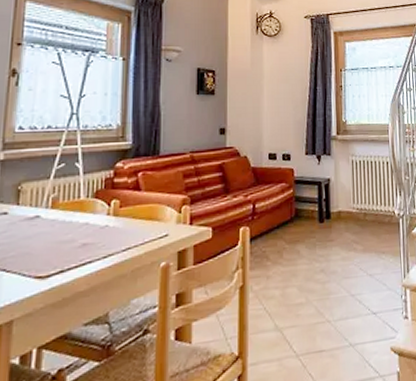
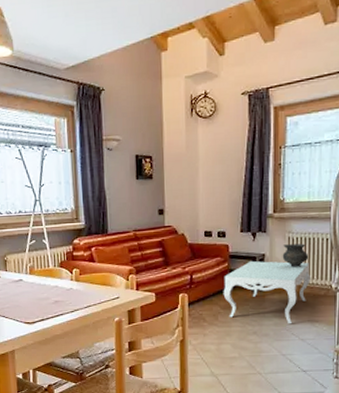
coffee table: none [288,186,375,258] -> present [223,261,310,324]
ceramic pot: none [347,167,372,193] -> present [282,244,309,268]

